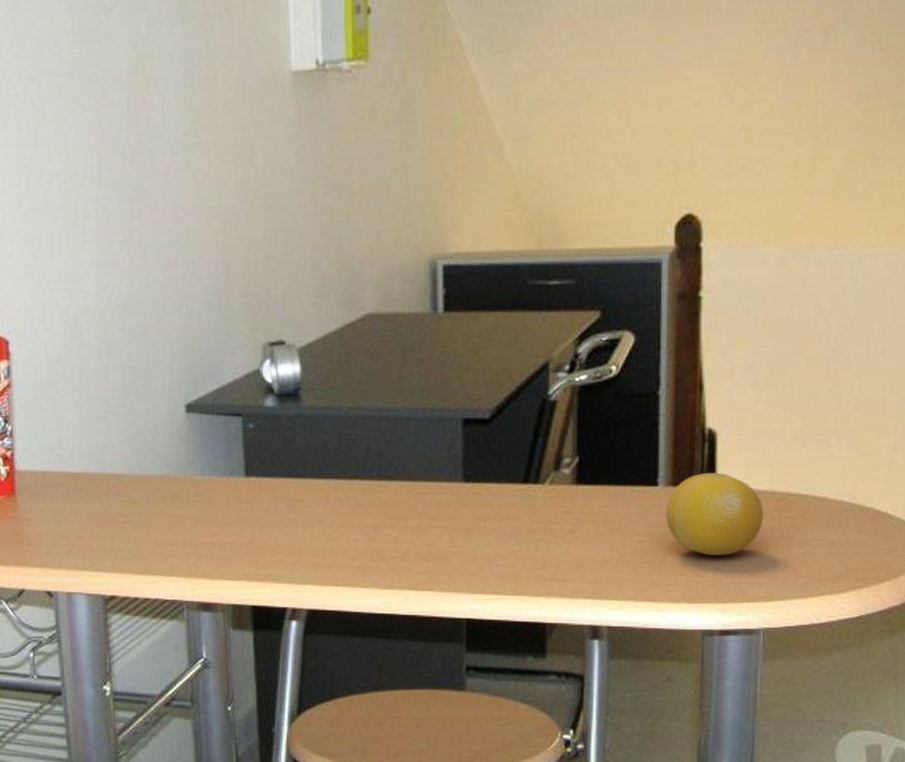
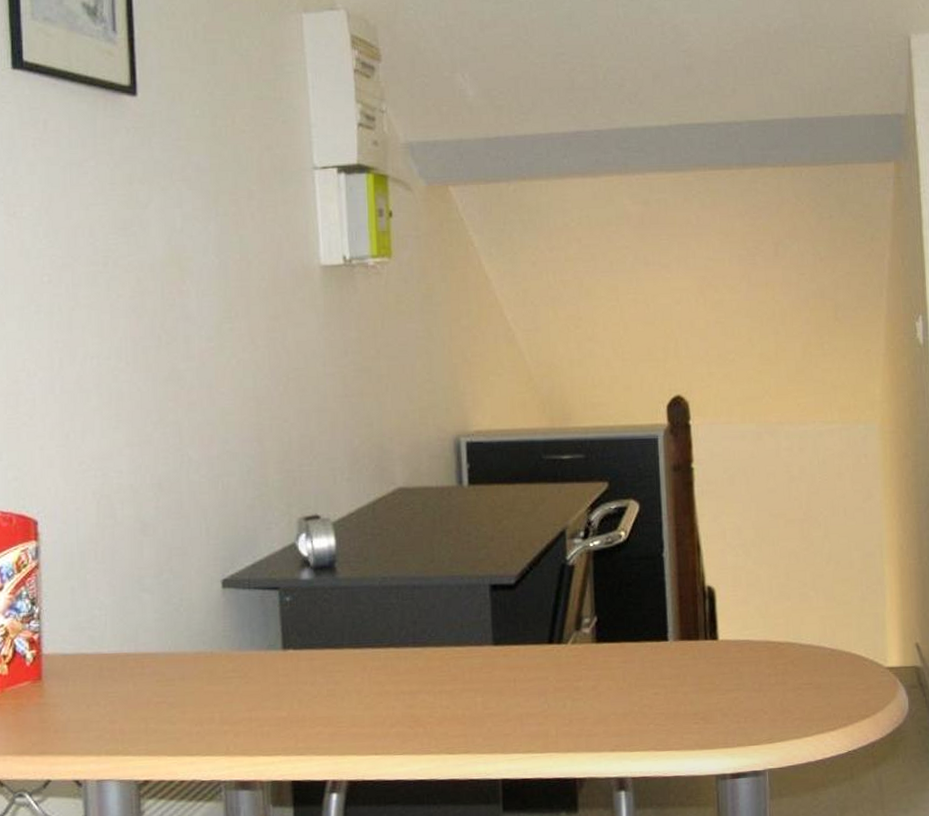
fruit: present [666,473,764,556] -> none [676,626,760,704]

